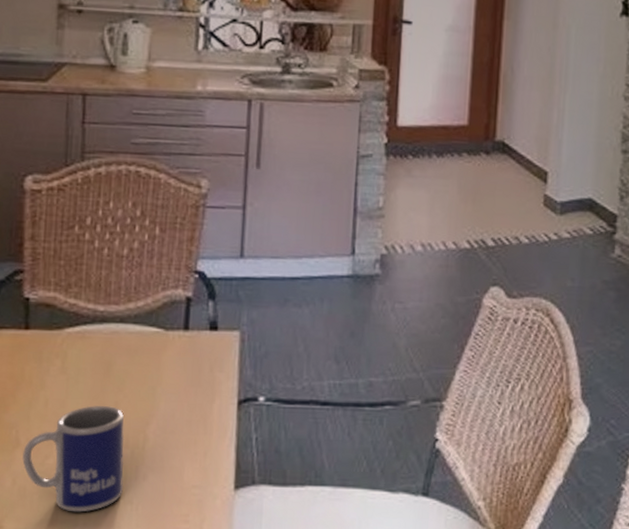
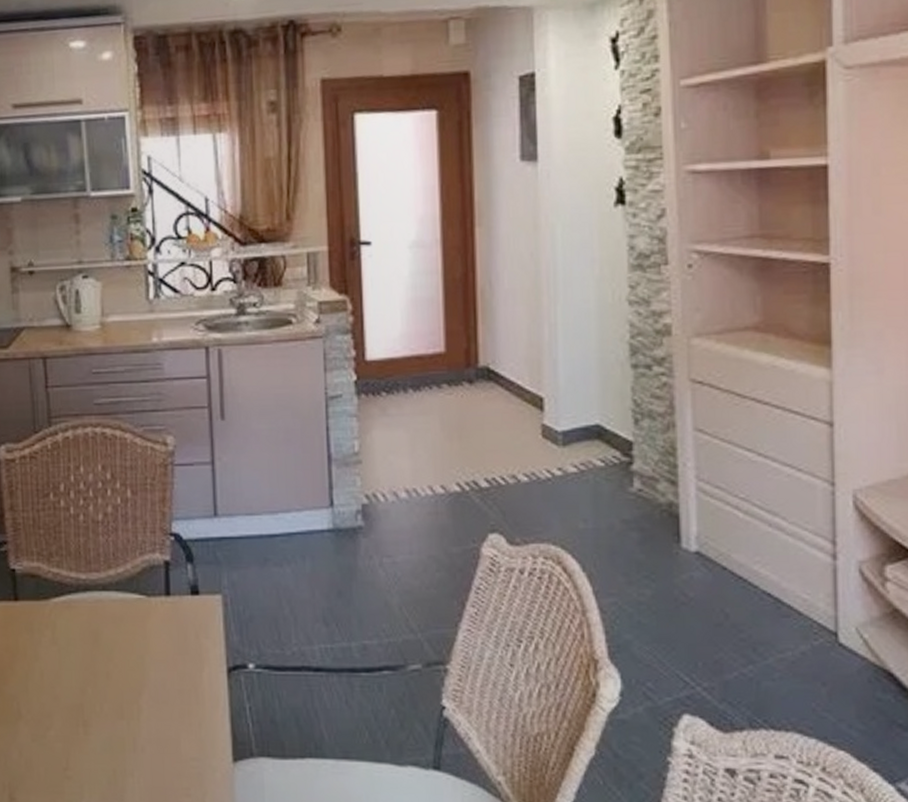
mug: present [21,406,125,513] -> none [25,676,123,785]

